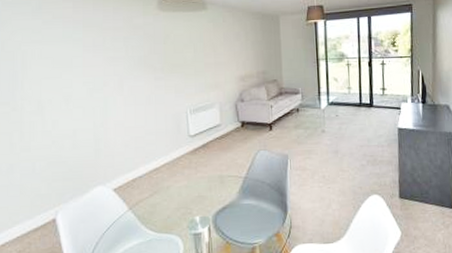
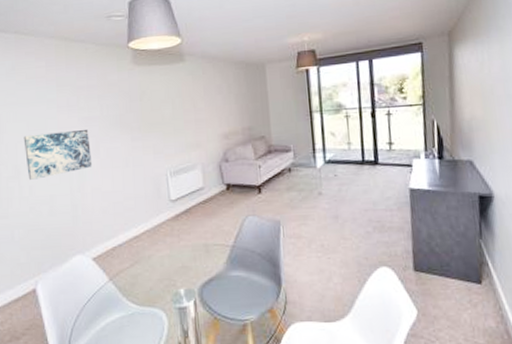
wall art: none [48,68,116,115] -> present [23,129,93,180]

